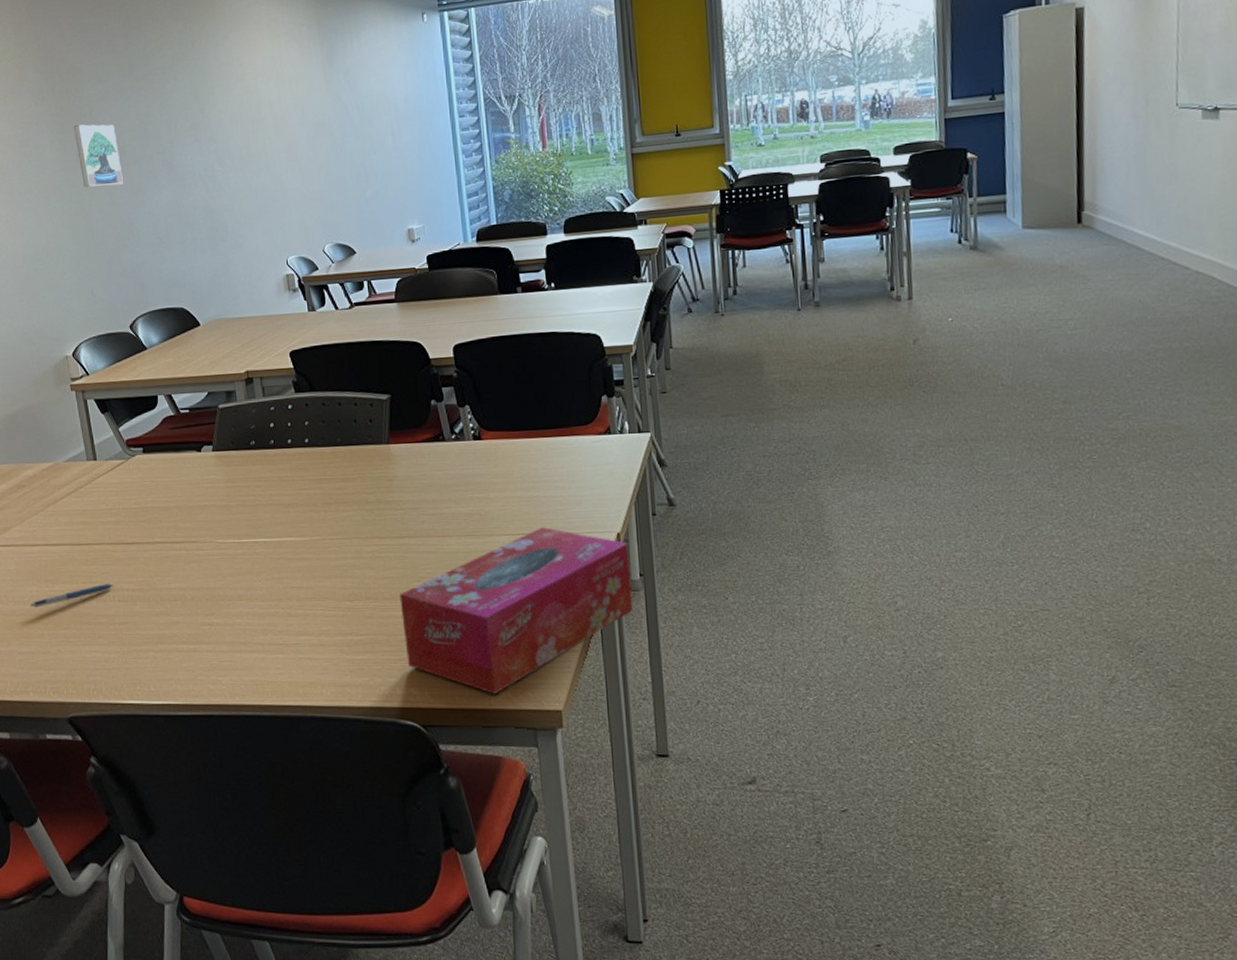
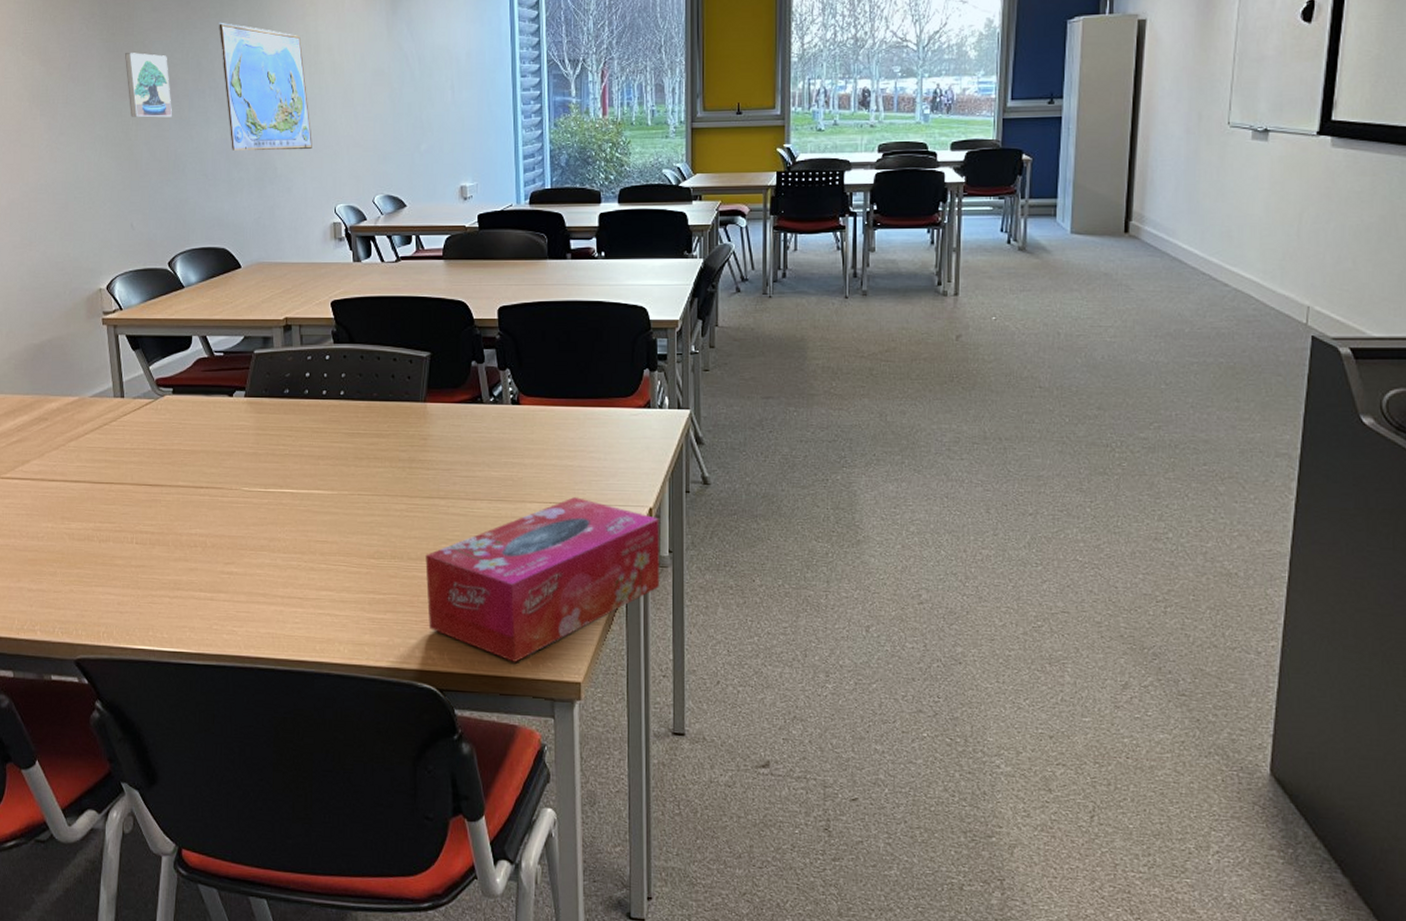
pen: present [29,584,114,608] -> none [43,525,133,545]
world map: none [162,88,261,212] -> present [219,22,312,151]

